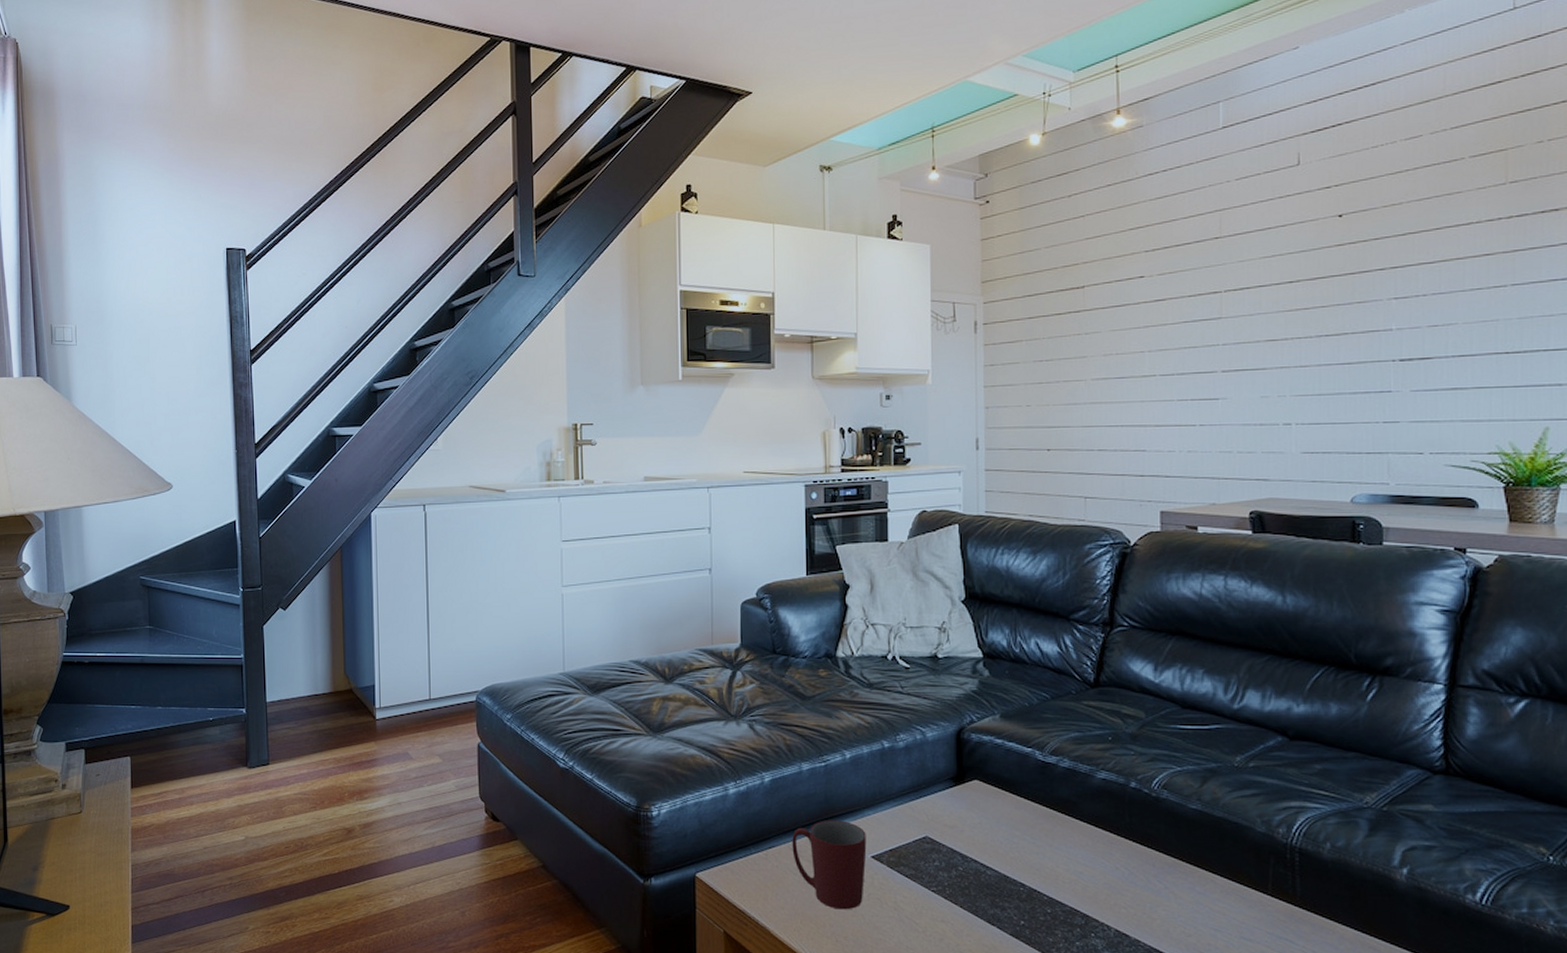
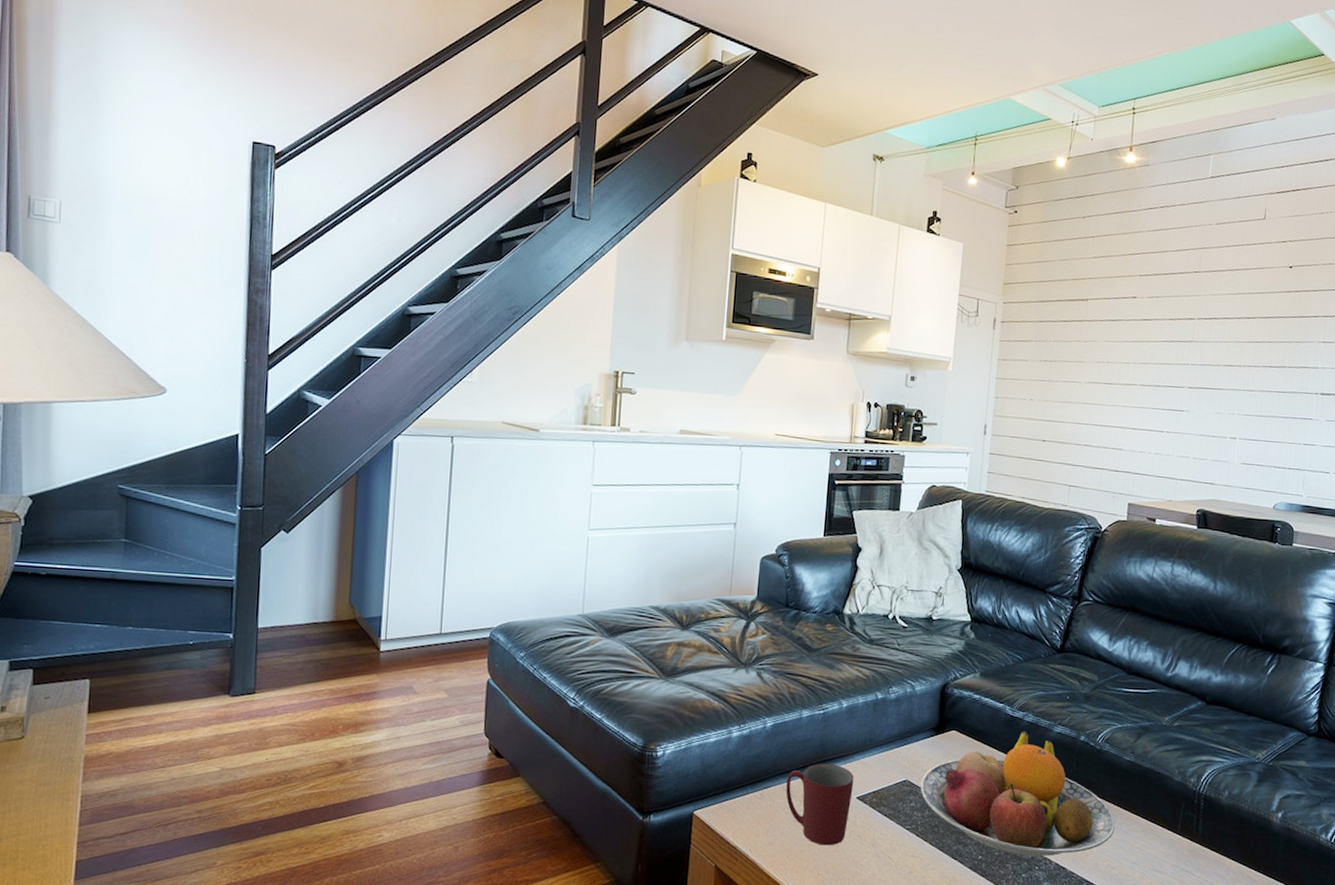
fruit bowl: none [944,778,1186,922] -> present [920,730,1115,857]

